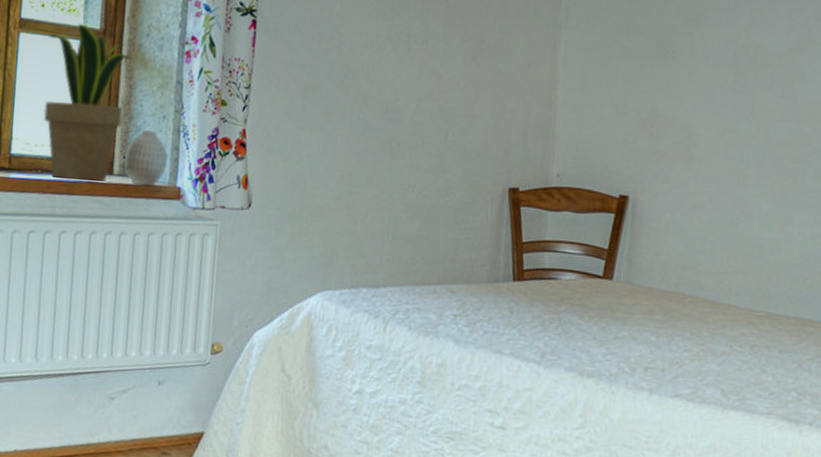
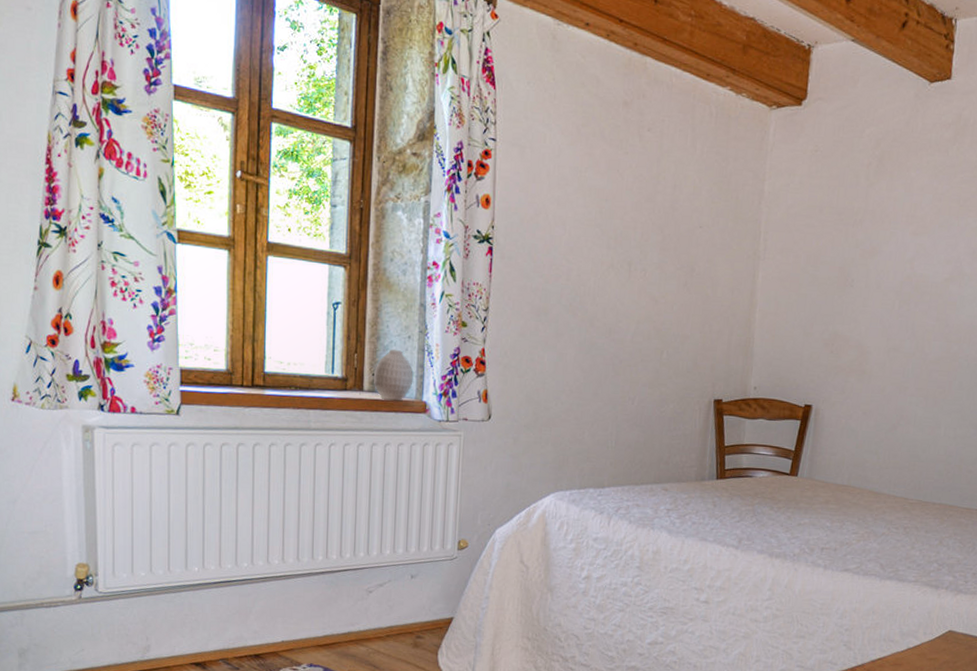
potted plant: present [43,23,130,182] -> none [294,247,375,398]

